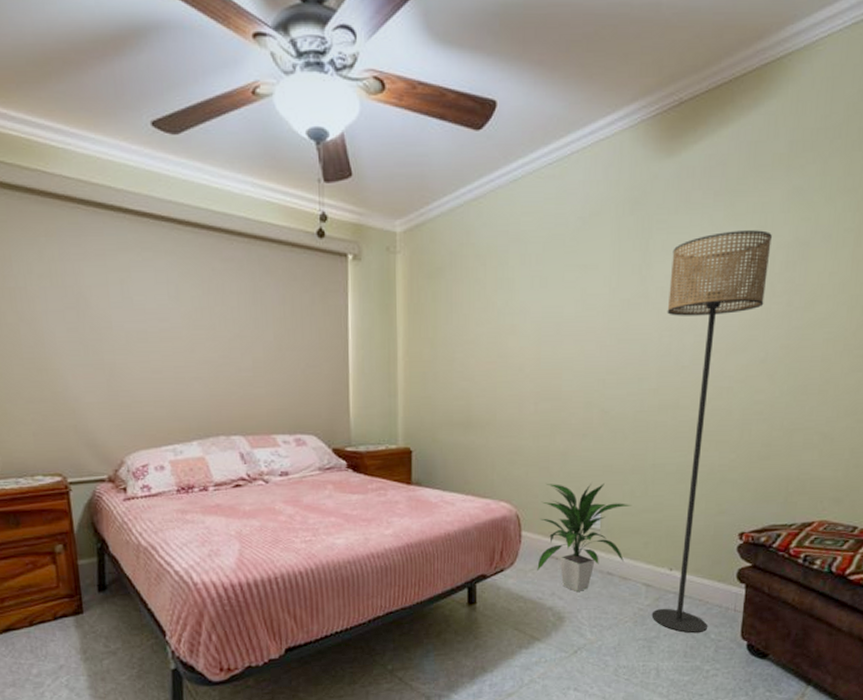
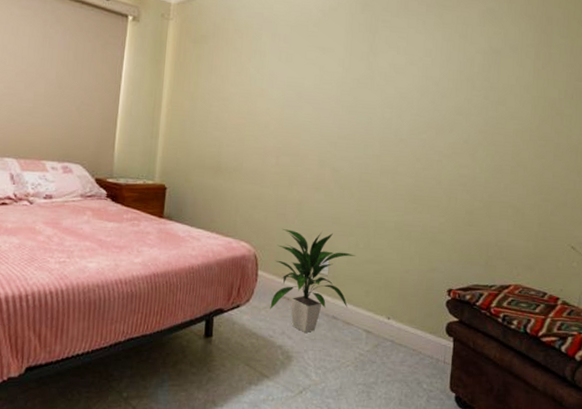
floor lamp: present [651,230,772,634] -> none [371,35,472,382]

